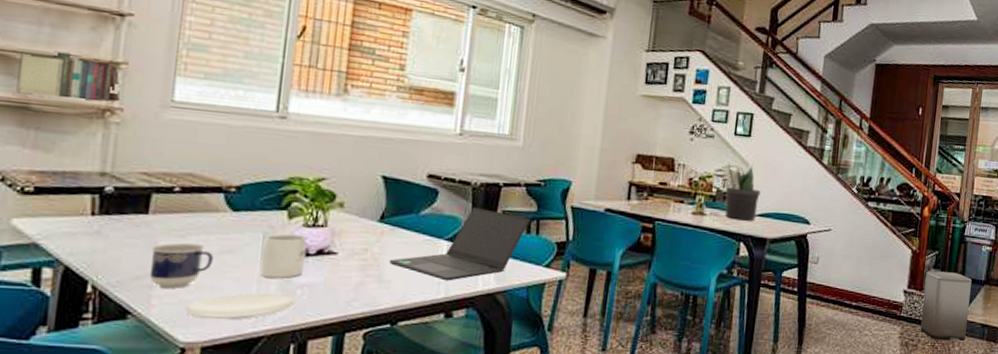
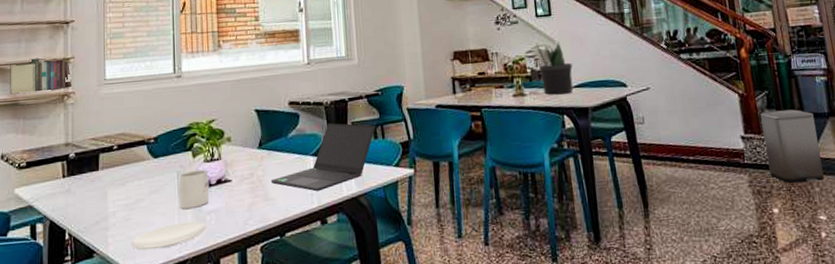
cup: present [149,242,213,288] -> none [104,188,145,228]

